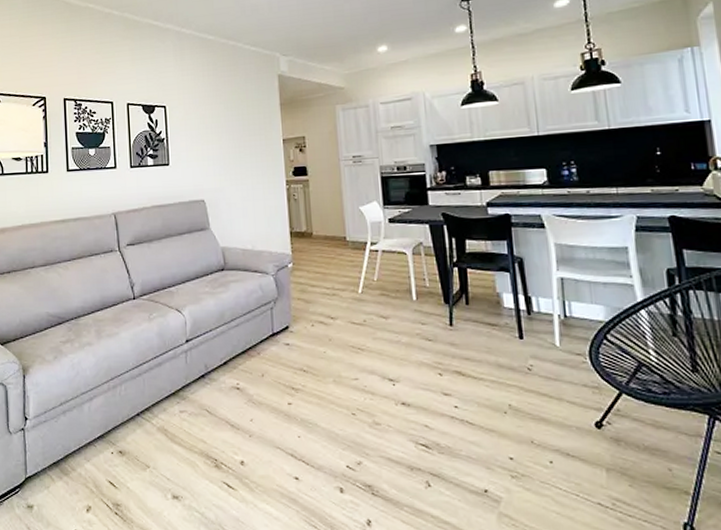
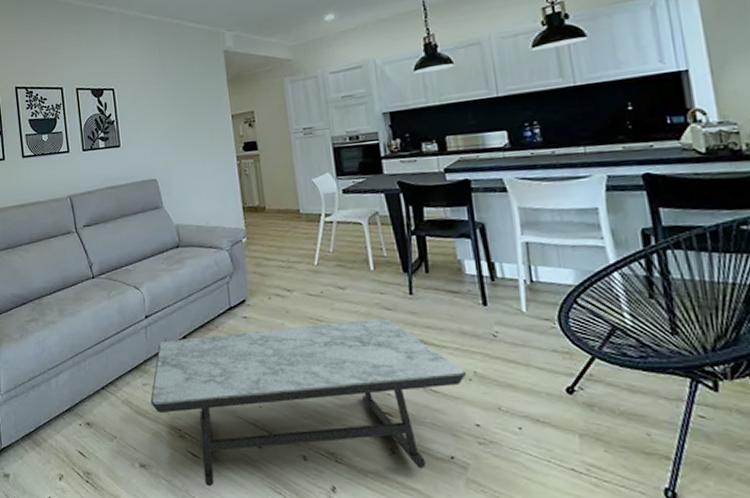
coffee table: none [187,348,503,520] -> present [150,318,467,487]

